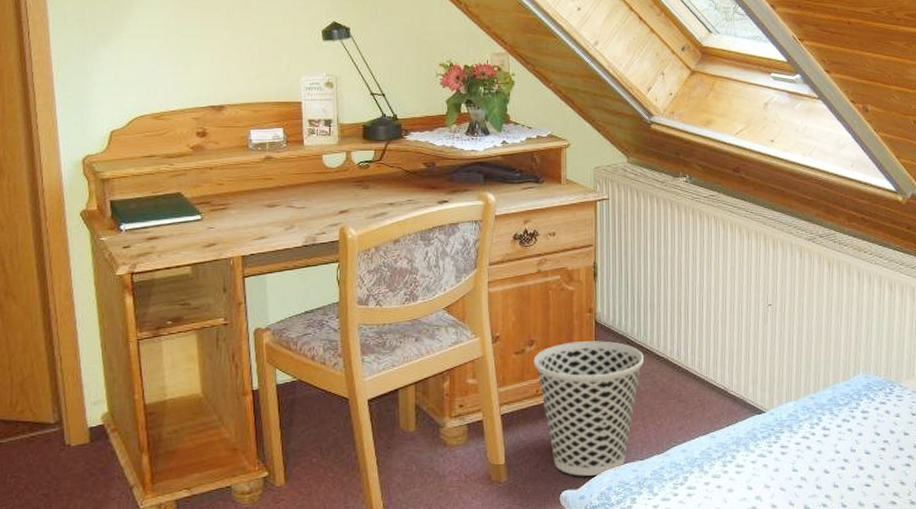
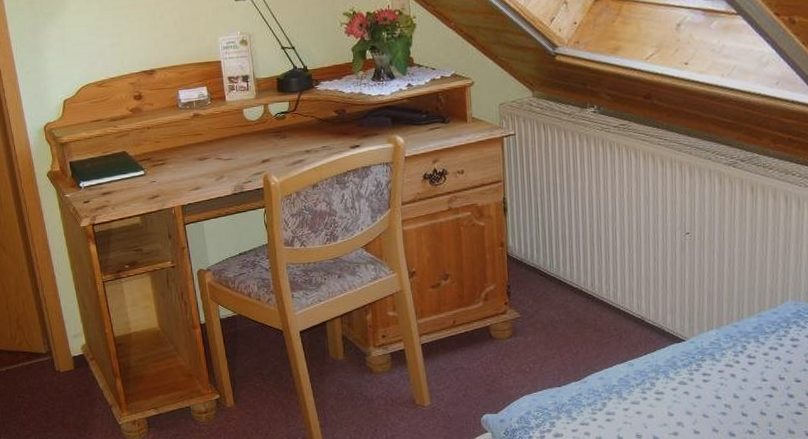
wastebasket: present [533,341,644,476] -> none [449,273,558,401]

